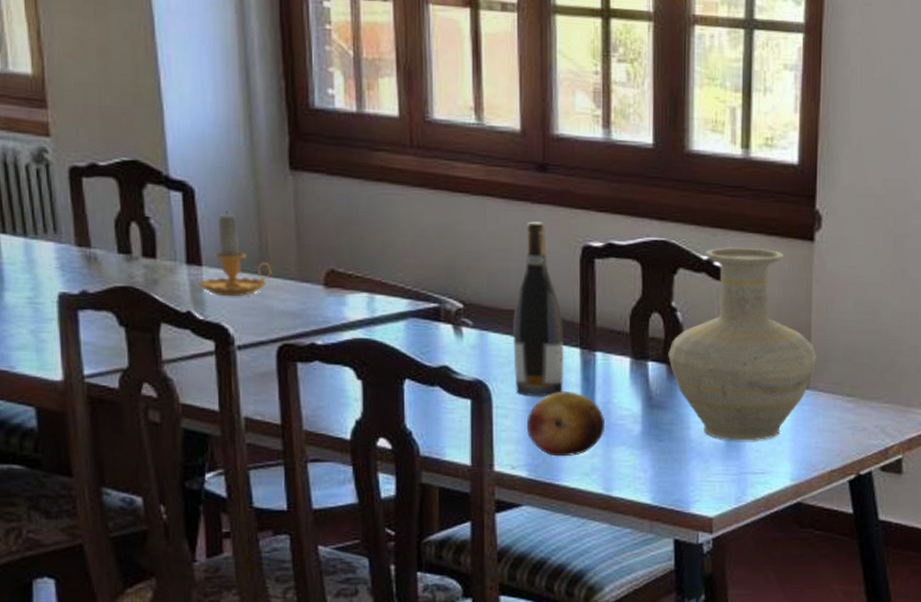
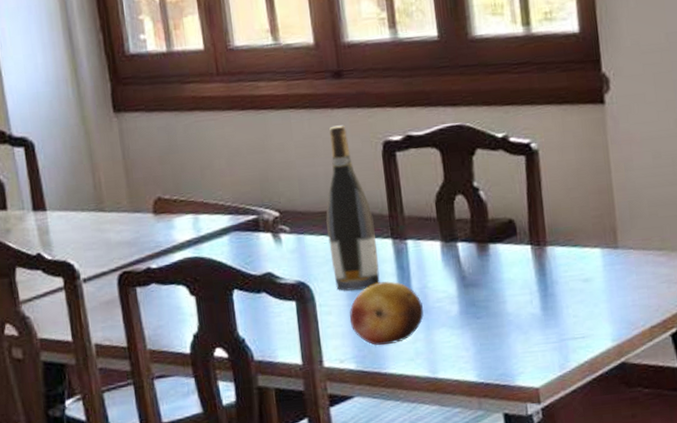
candle: present [198,211,272,297] -> none [44,158,107,236]
vase: present [668,247,817,441] -> none [476,118,623,309]

